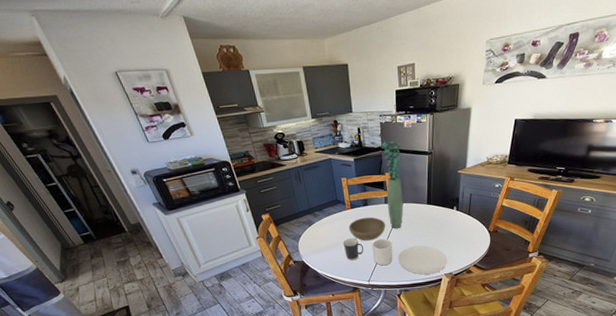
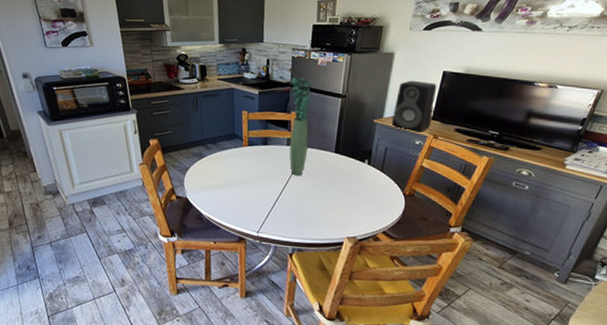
mug: present [343,239,363,261] -> none [234,180,256,205]
bowl: present [348,217,386,241] -> none [243,157,285,186]
mug: present [372,238,393,266] -> none [266,184,290,217]
plate: present [398,246,447,275] -> none [294,199,352,235]
speaker: none [473,131,510,177] -> present [391,80,437,133]

